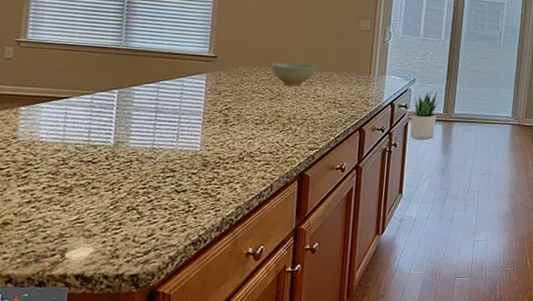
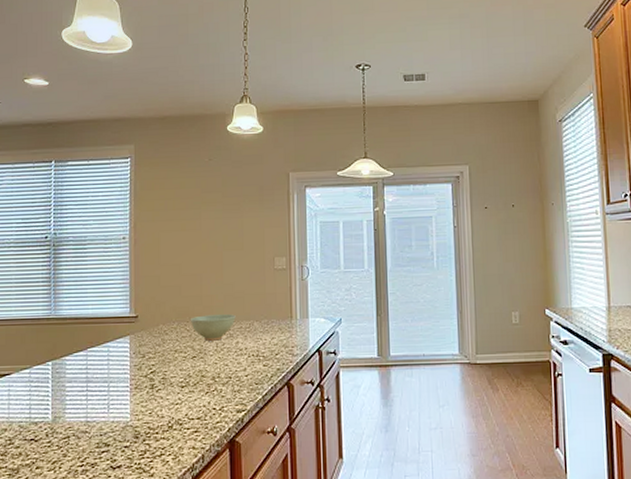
planter: present [410,91,439,140] -> none [341,332,371,392]

